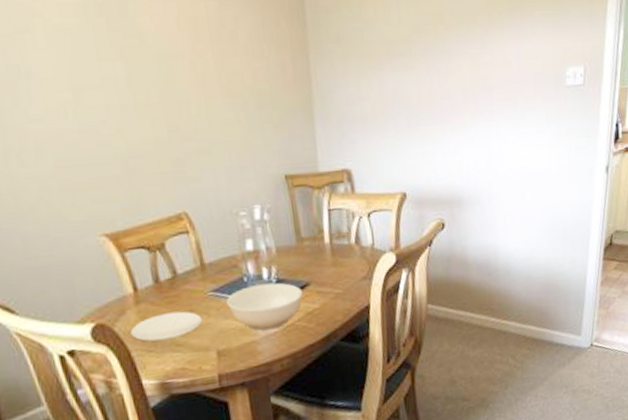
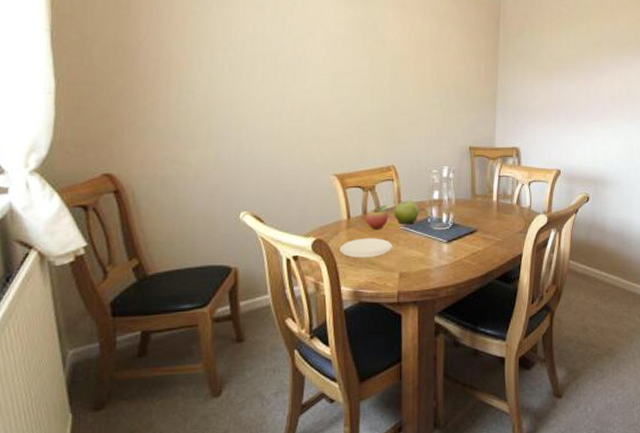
fruit: none [158,267,191,301] -> present [365,205,389,229]
fruit: none [196,255,231,290] -> present [394,199,420,225]
bowl: present [227,282,303,330] -> none [413,226,471,261]

